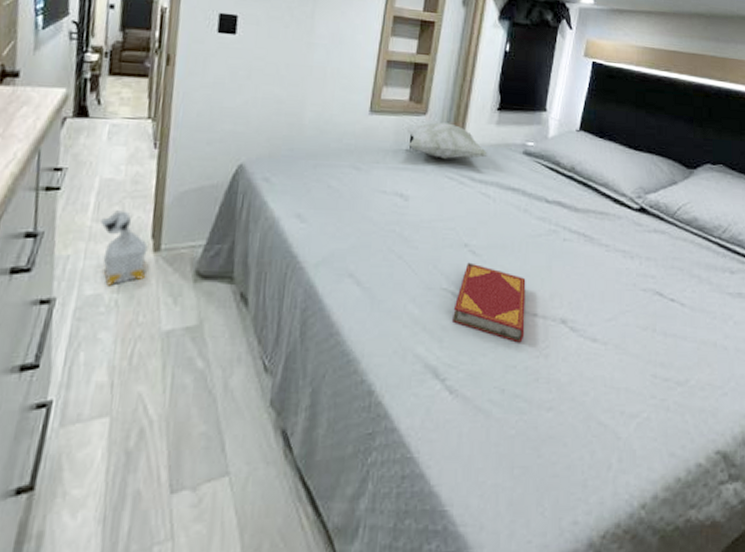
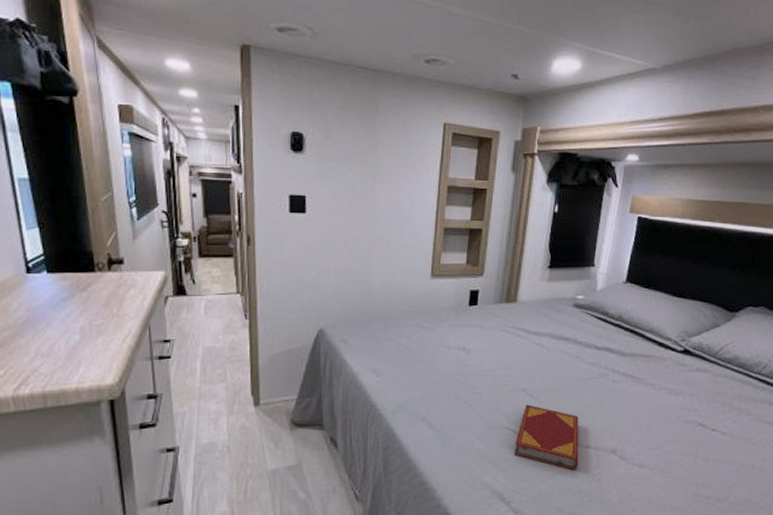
bag: present [101,211,148,286] -> none [208,373,250,435]
decorative pillow: present [405,122,488,160] -> none [464,282,540,316]

